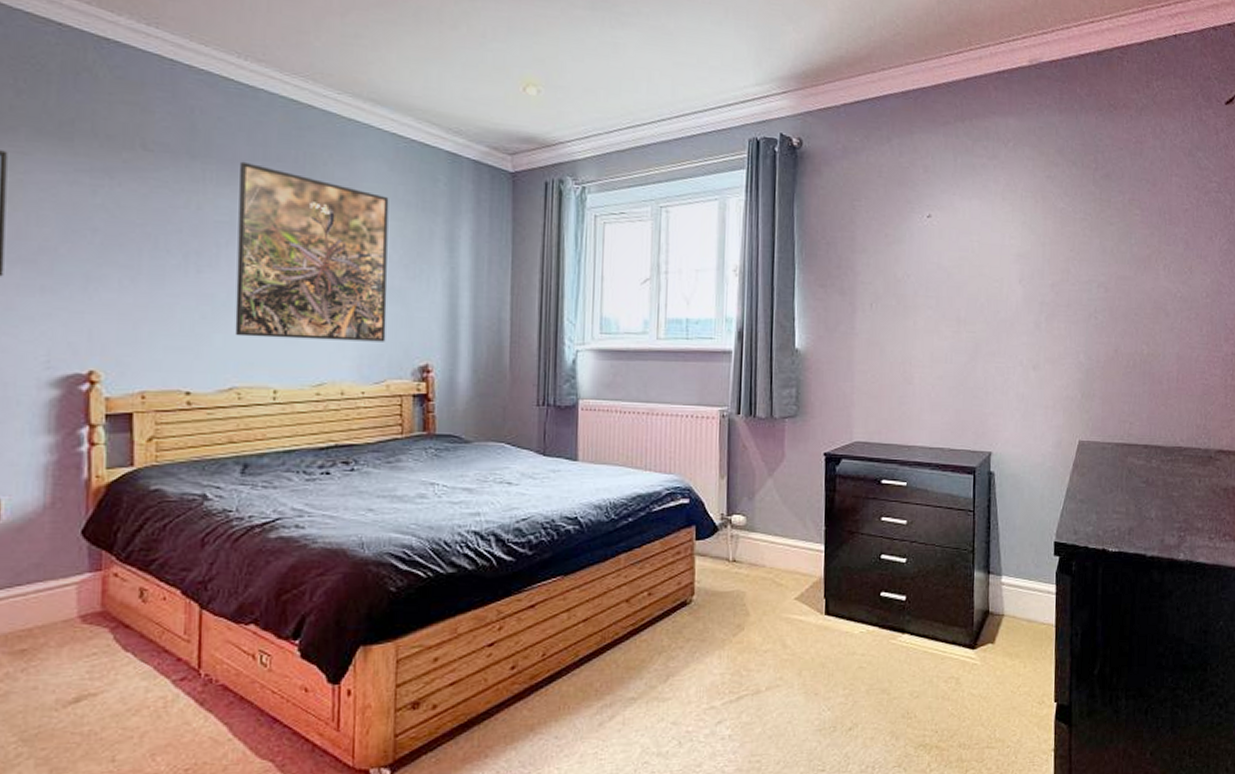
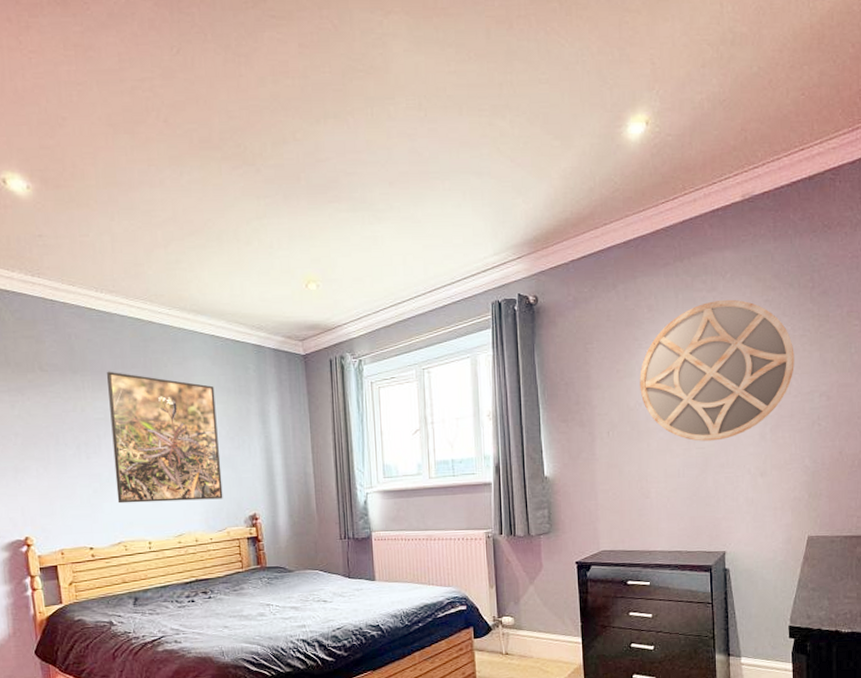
home mirror: none [909,169,1074,326] -> present [640,299,794,441]

